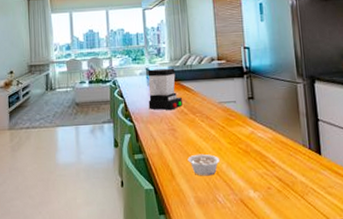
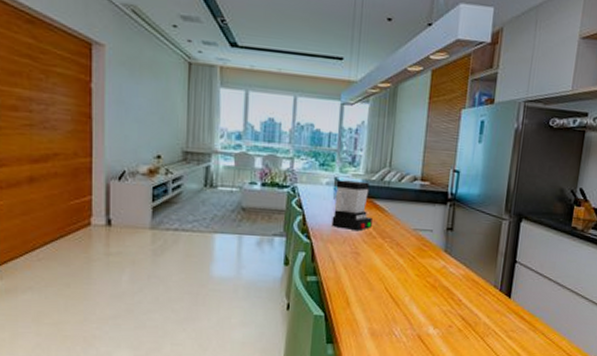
legume: present [187,153,220,176] -> none [367,283,404,308]

